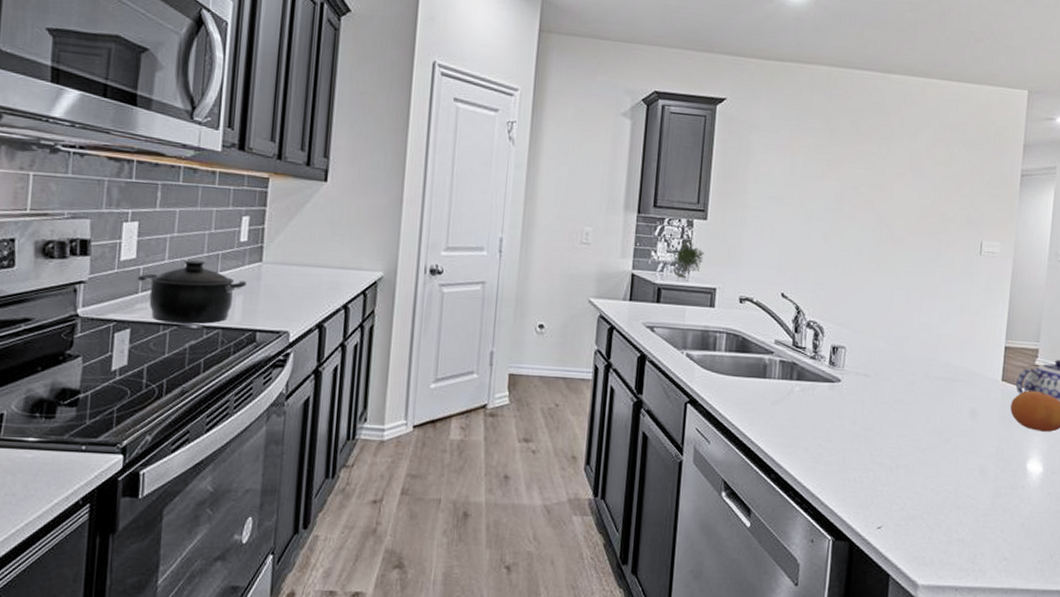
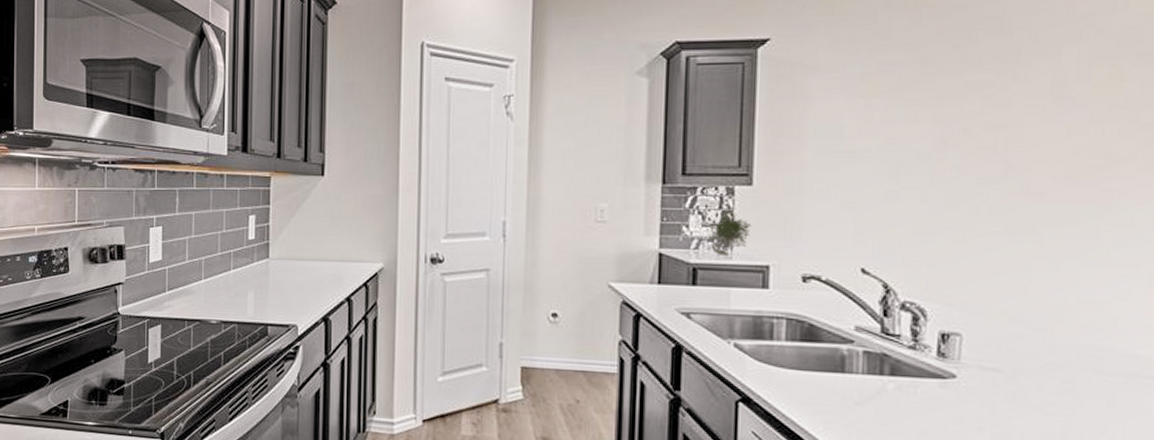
saucepan: present [137,260,247,324] -> none [164,259,256,320]

